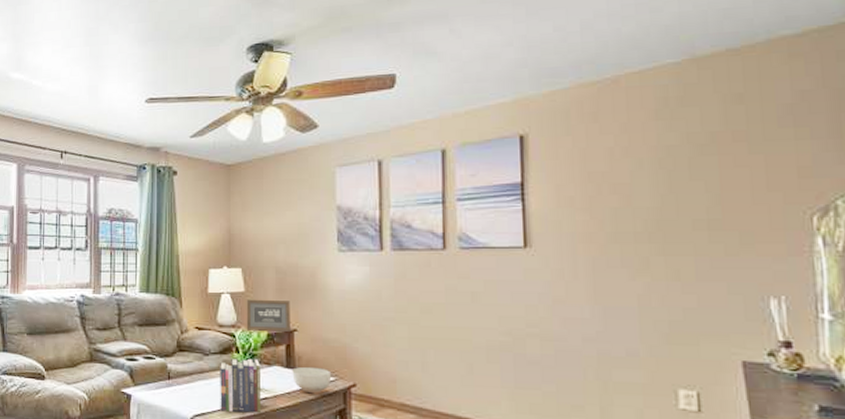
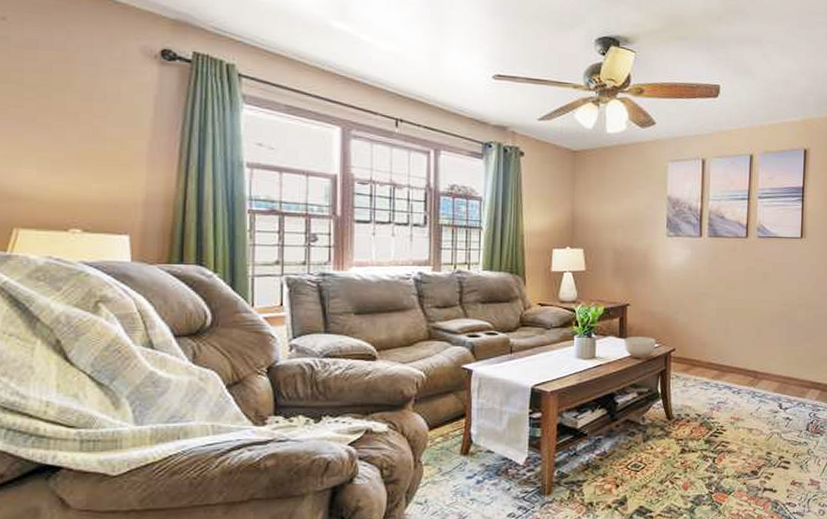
books: present [220,358,262,414] -> none [559,330,597,379]
picture frame: present [246,299,290,332] -> none [585,277,625,306]

